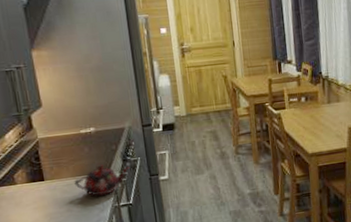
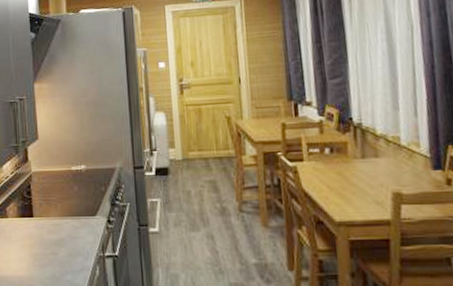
teapot: present [74,165,130,196] -> none [61,207,118,241]

